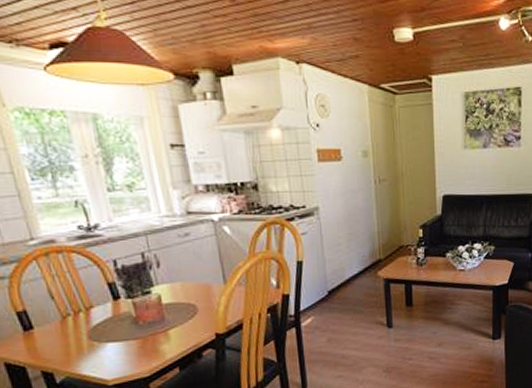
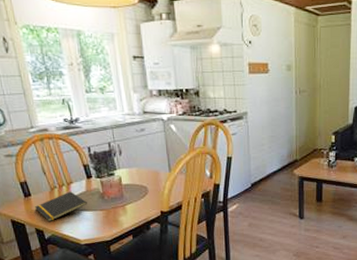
notepad: none [38,318,115,361] -> present [34,191,87,222]

